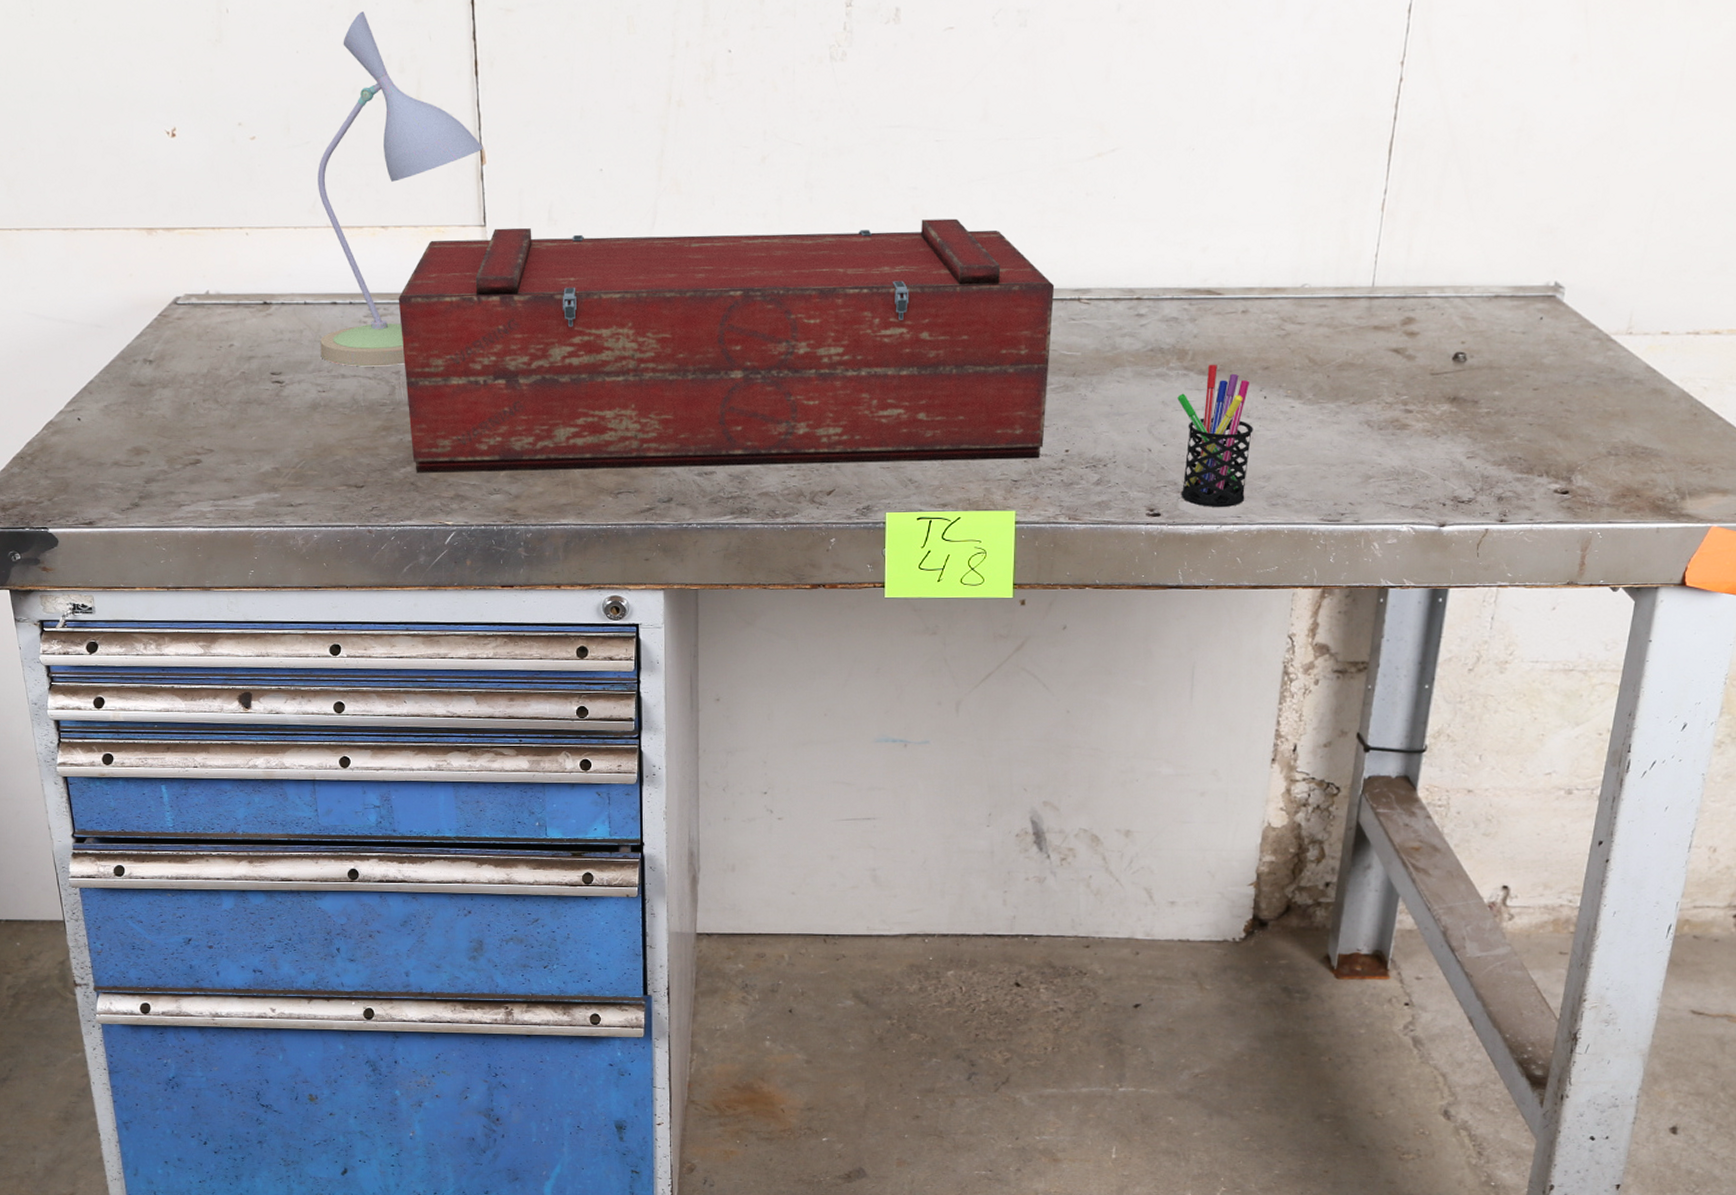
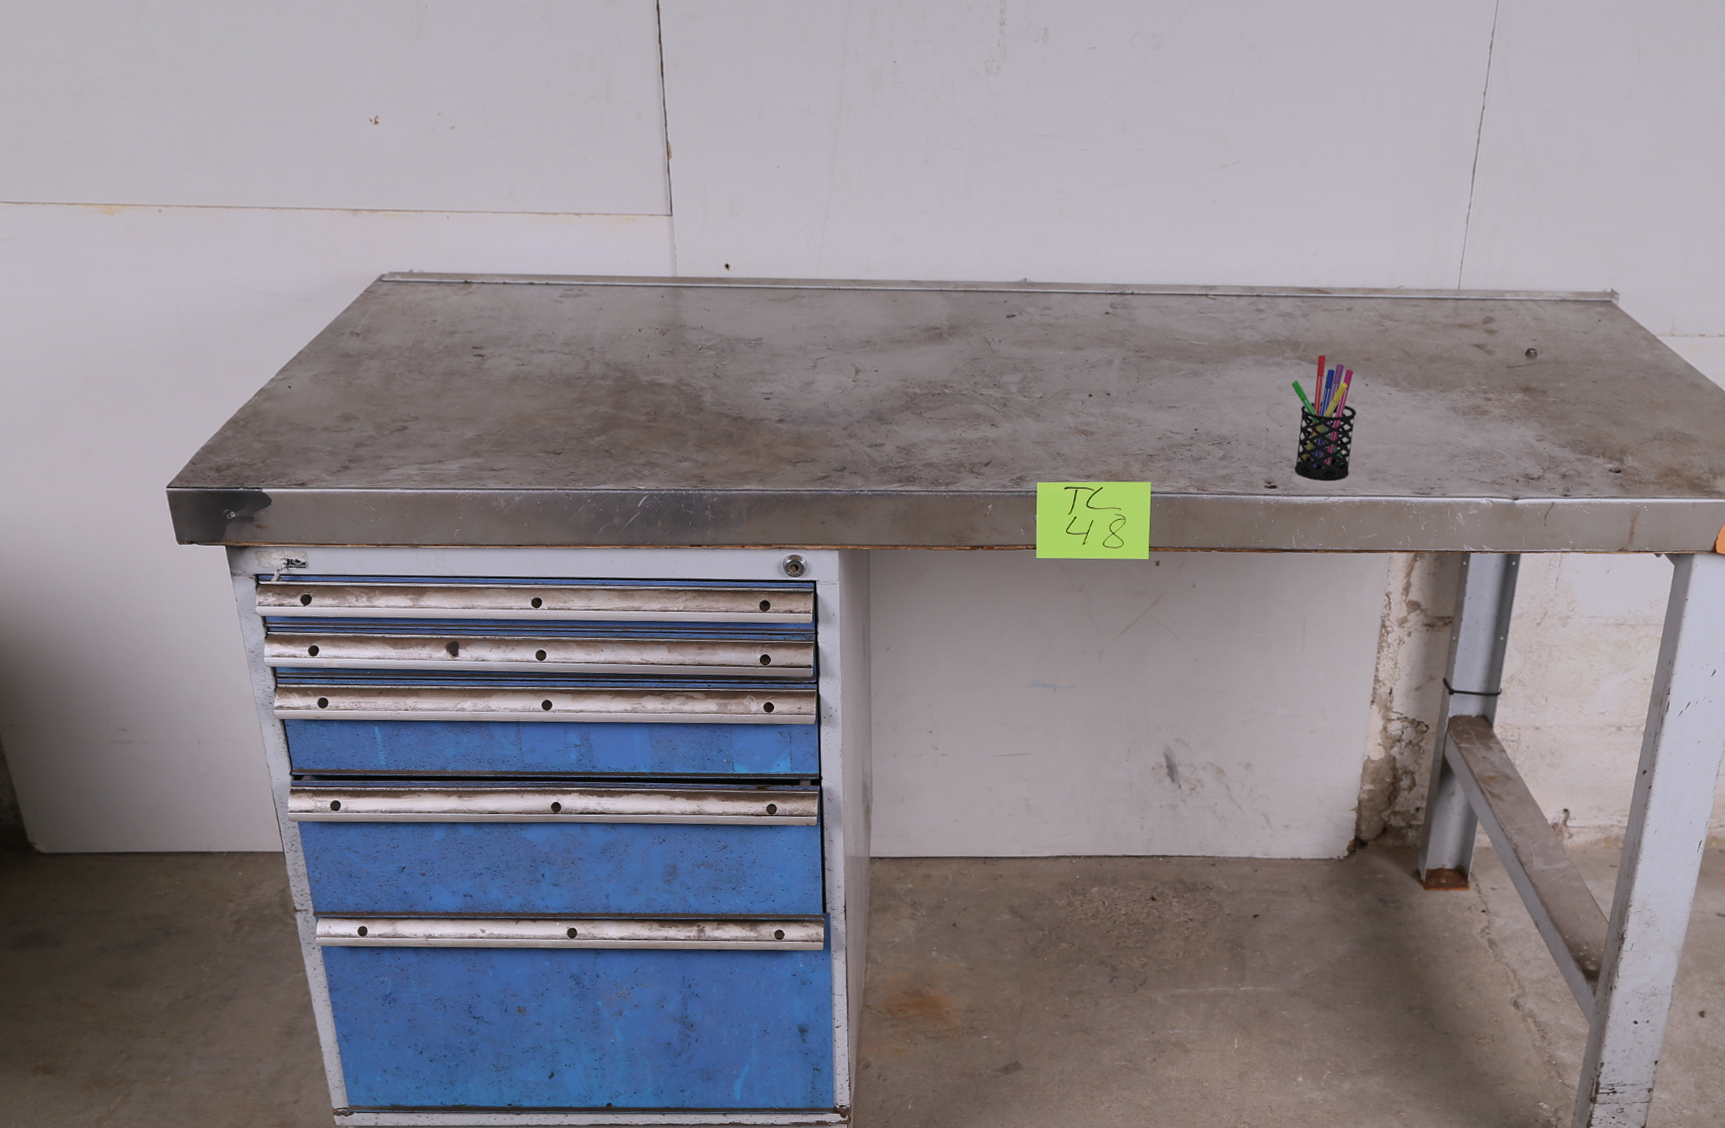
desk lamp: present [318,11,484,367] -> none [514,13,670,343]
wooden crate: present [398,218,1055,473] -> none [591,218,1185,442]

